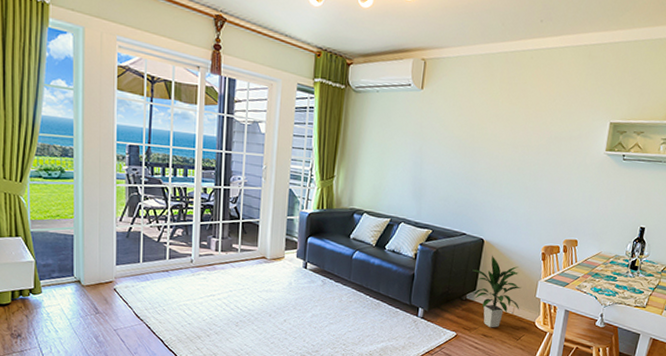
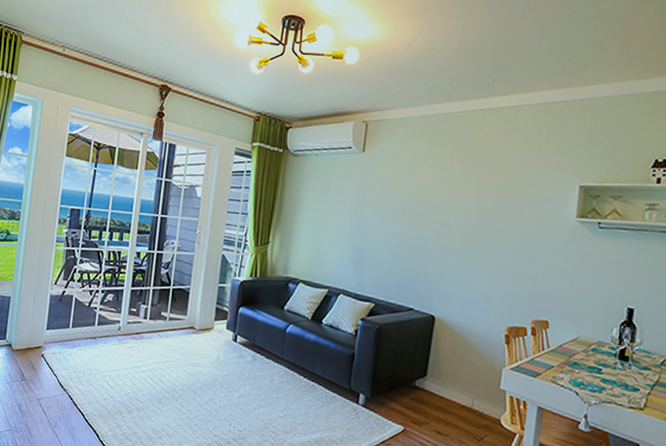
indoor plant: present [472,255,522,328] -> none [422,335,482,424]

